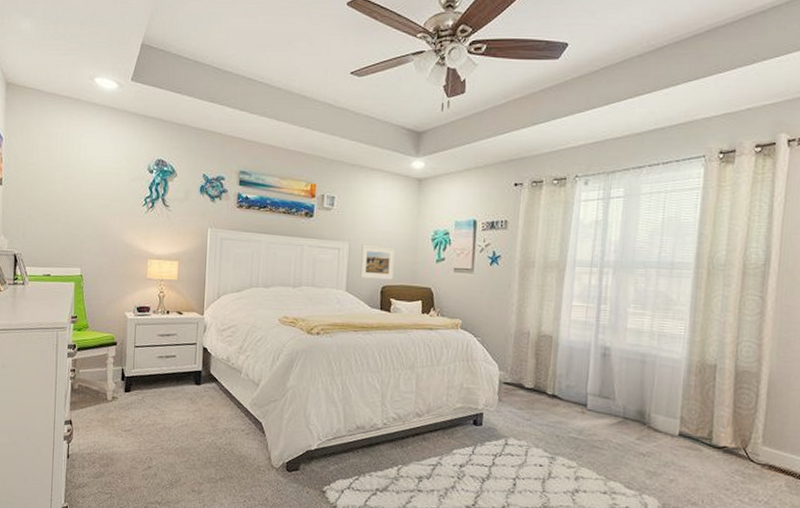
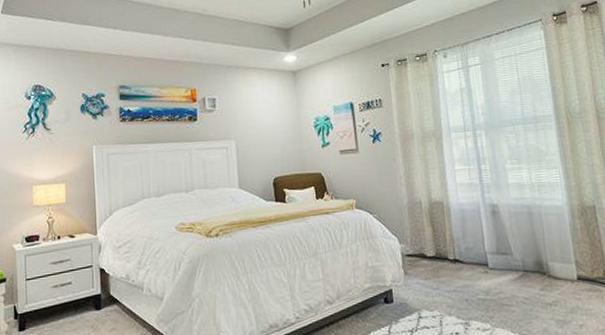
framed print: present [360,244,395,280] -> none [248,139,283,173]

